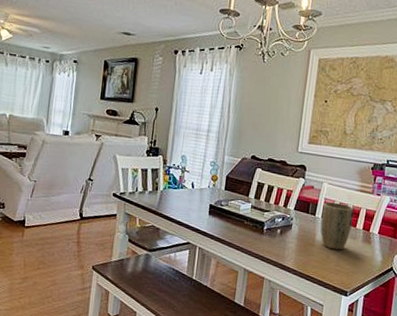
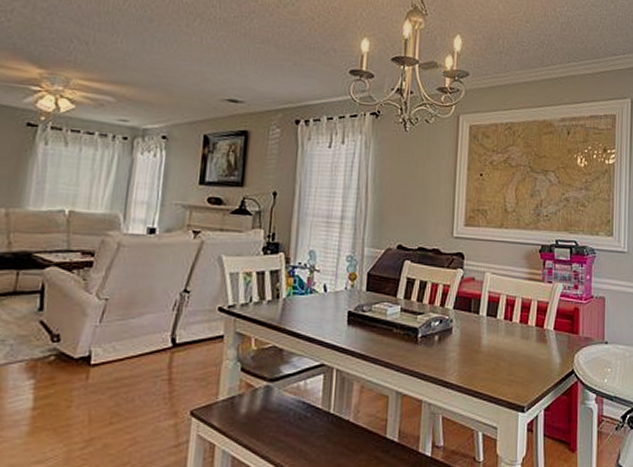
plant pot: present [320,202,354,251] -> none [486,295,524,355]

